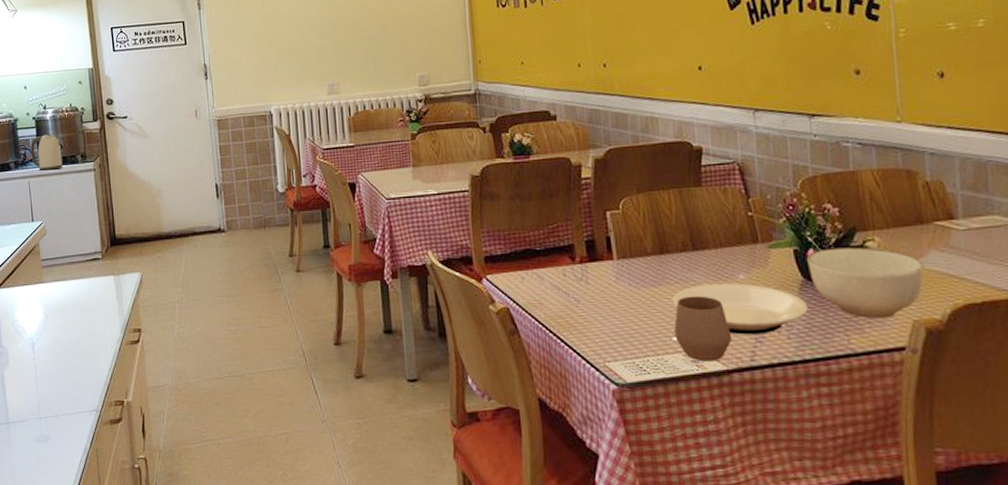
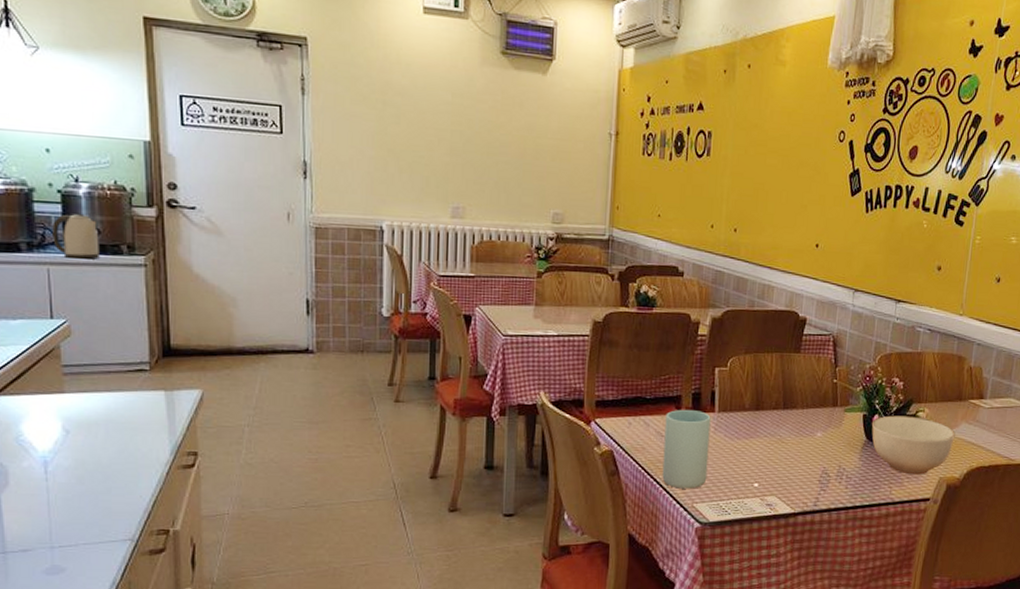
cup: none [559,258,617,346] -> present [662,409,711,489]
plate: present [671,282,808,335] -> none [759,438,866,484]
cup: present [674,295,732,362] -> none [756,448,803,505]

